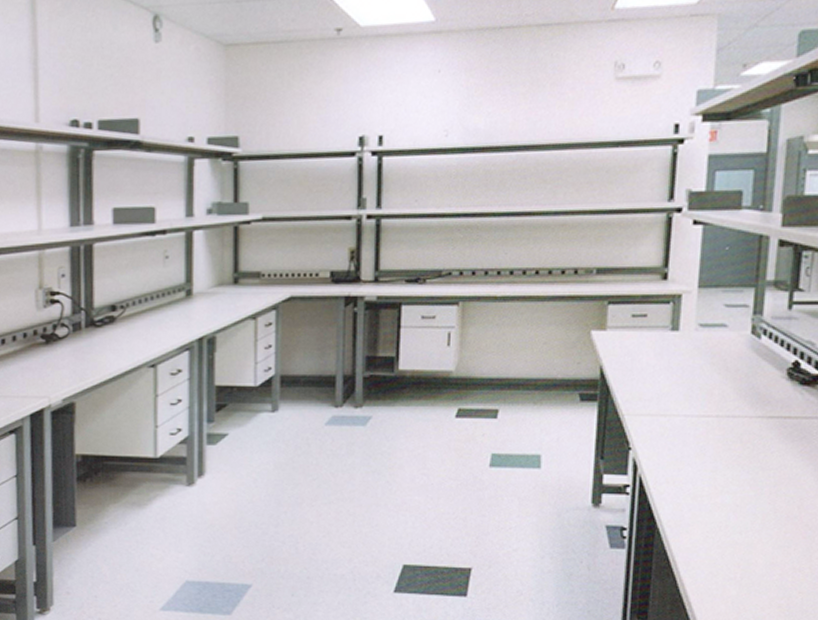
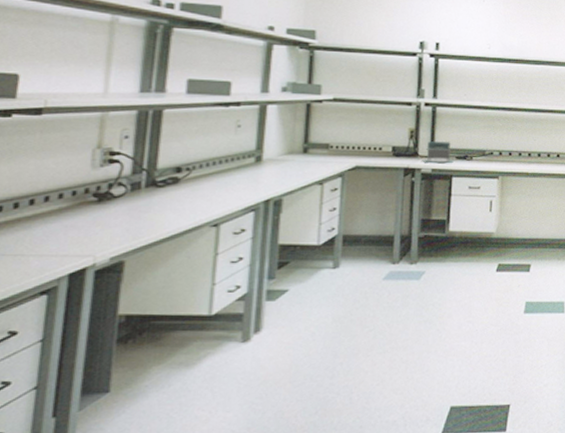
printer: none [365,262,403,289] -> present [422,141,454,163]

